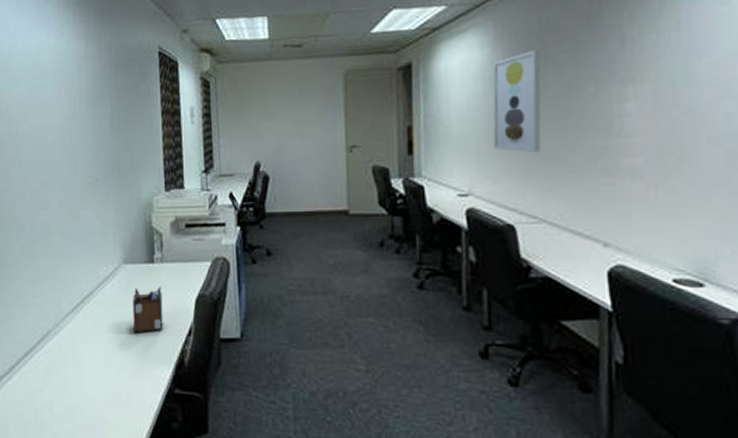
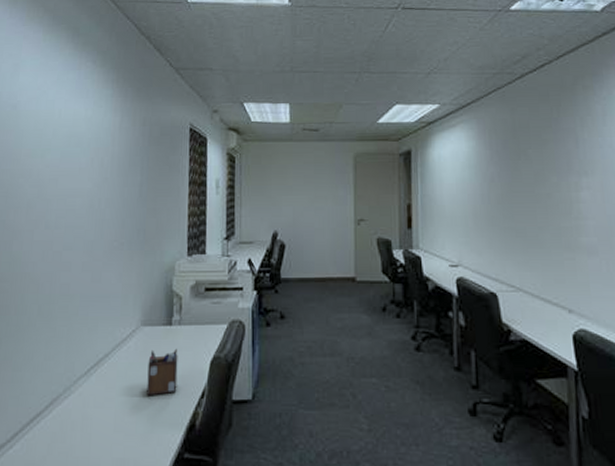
wall art: present [492,49,541,153] -> none [477,145,517,231]

